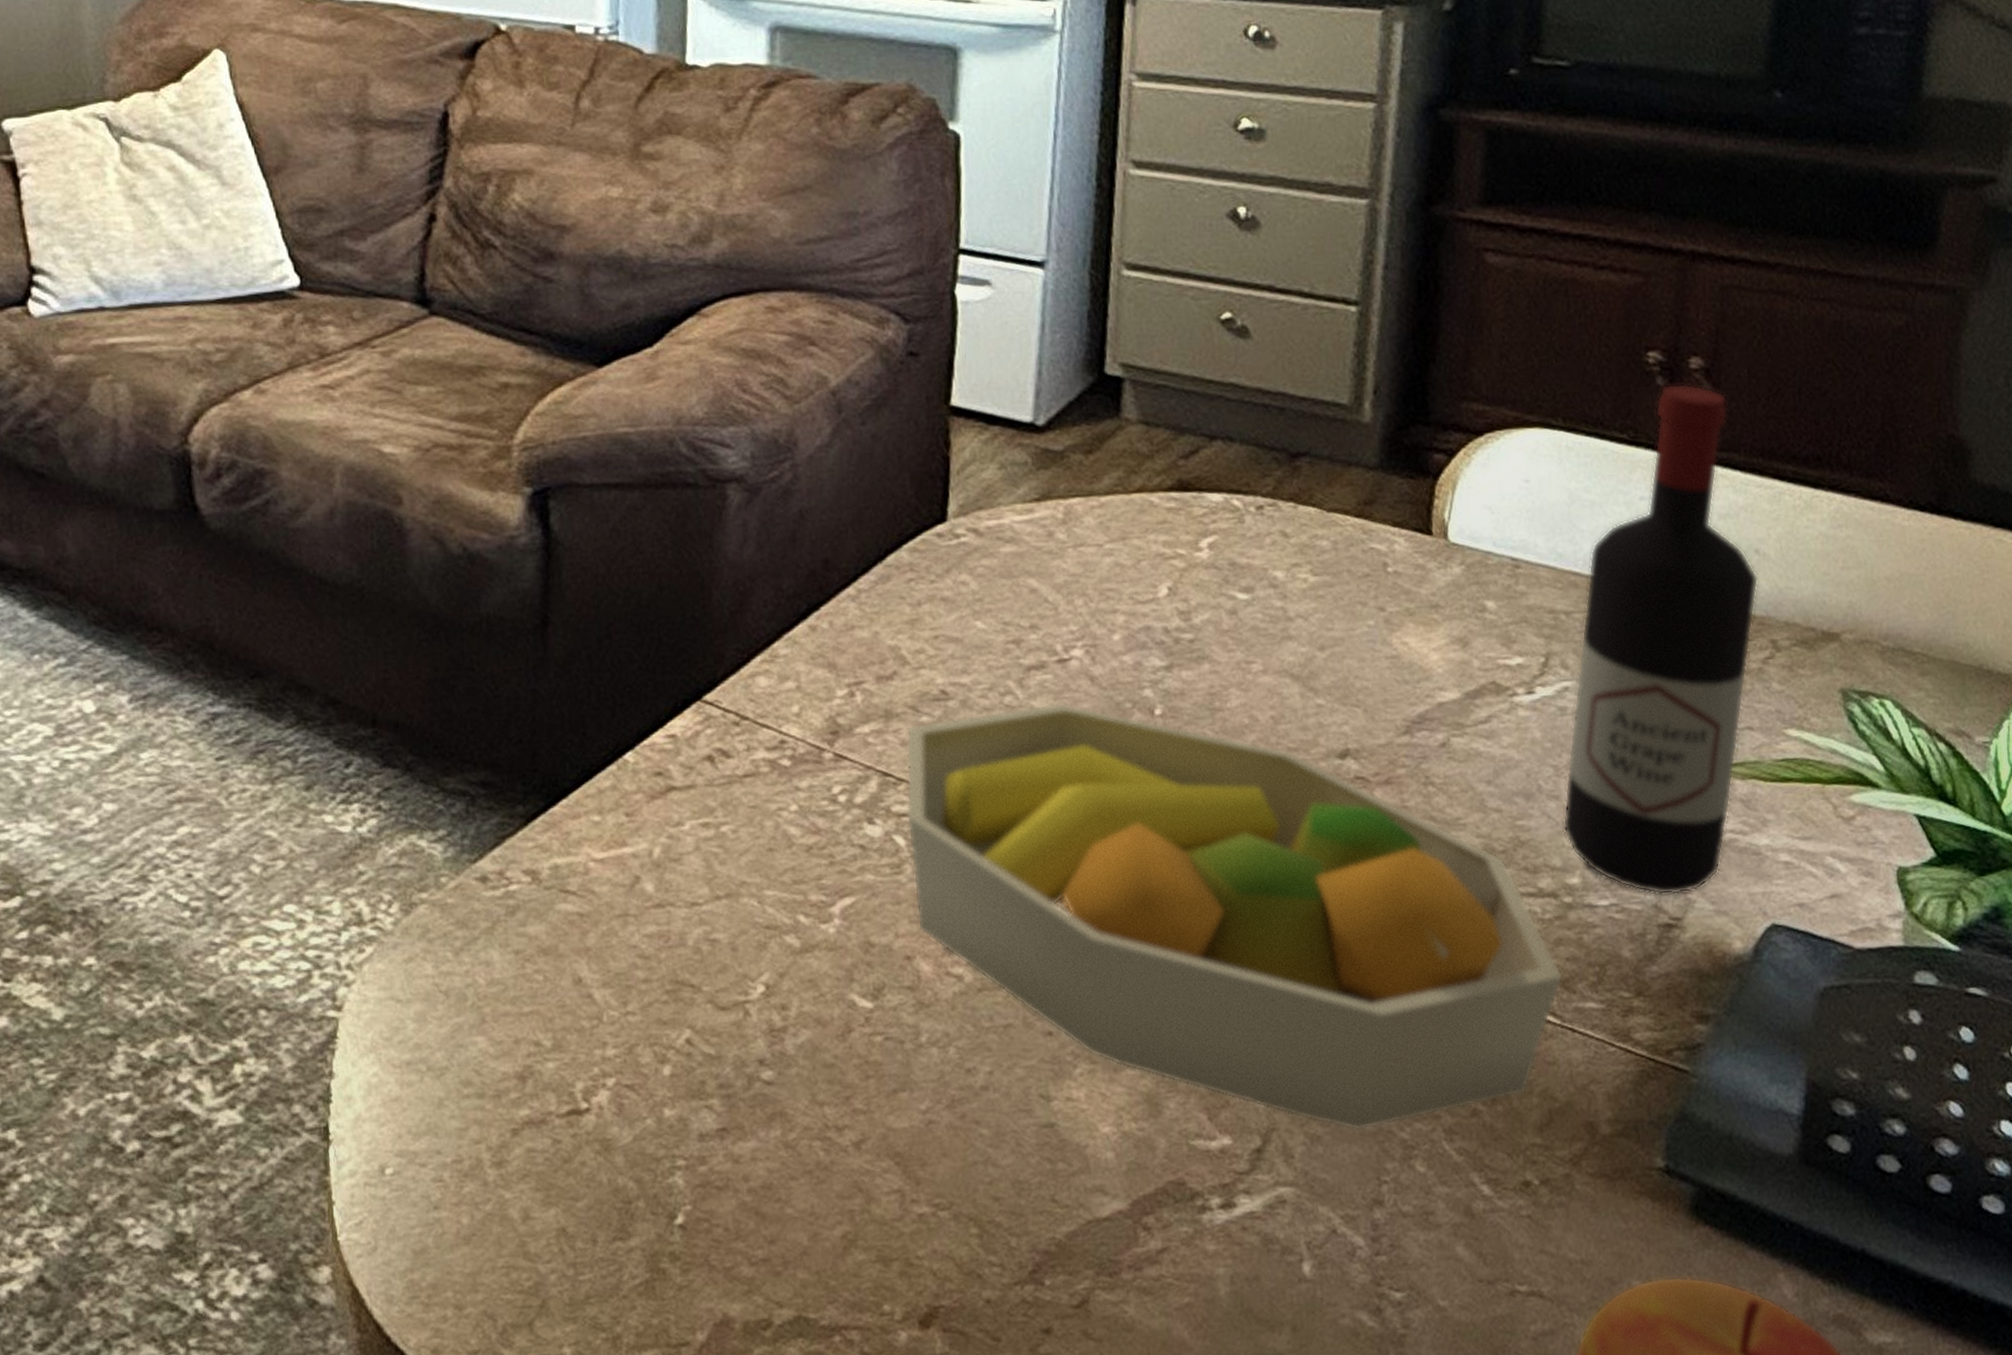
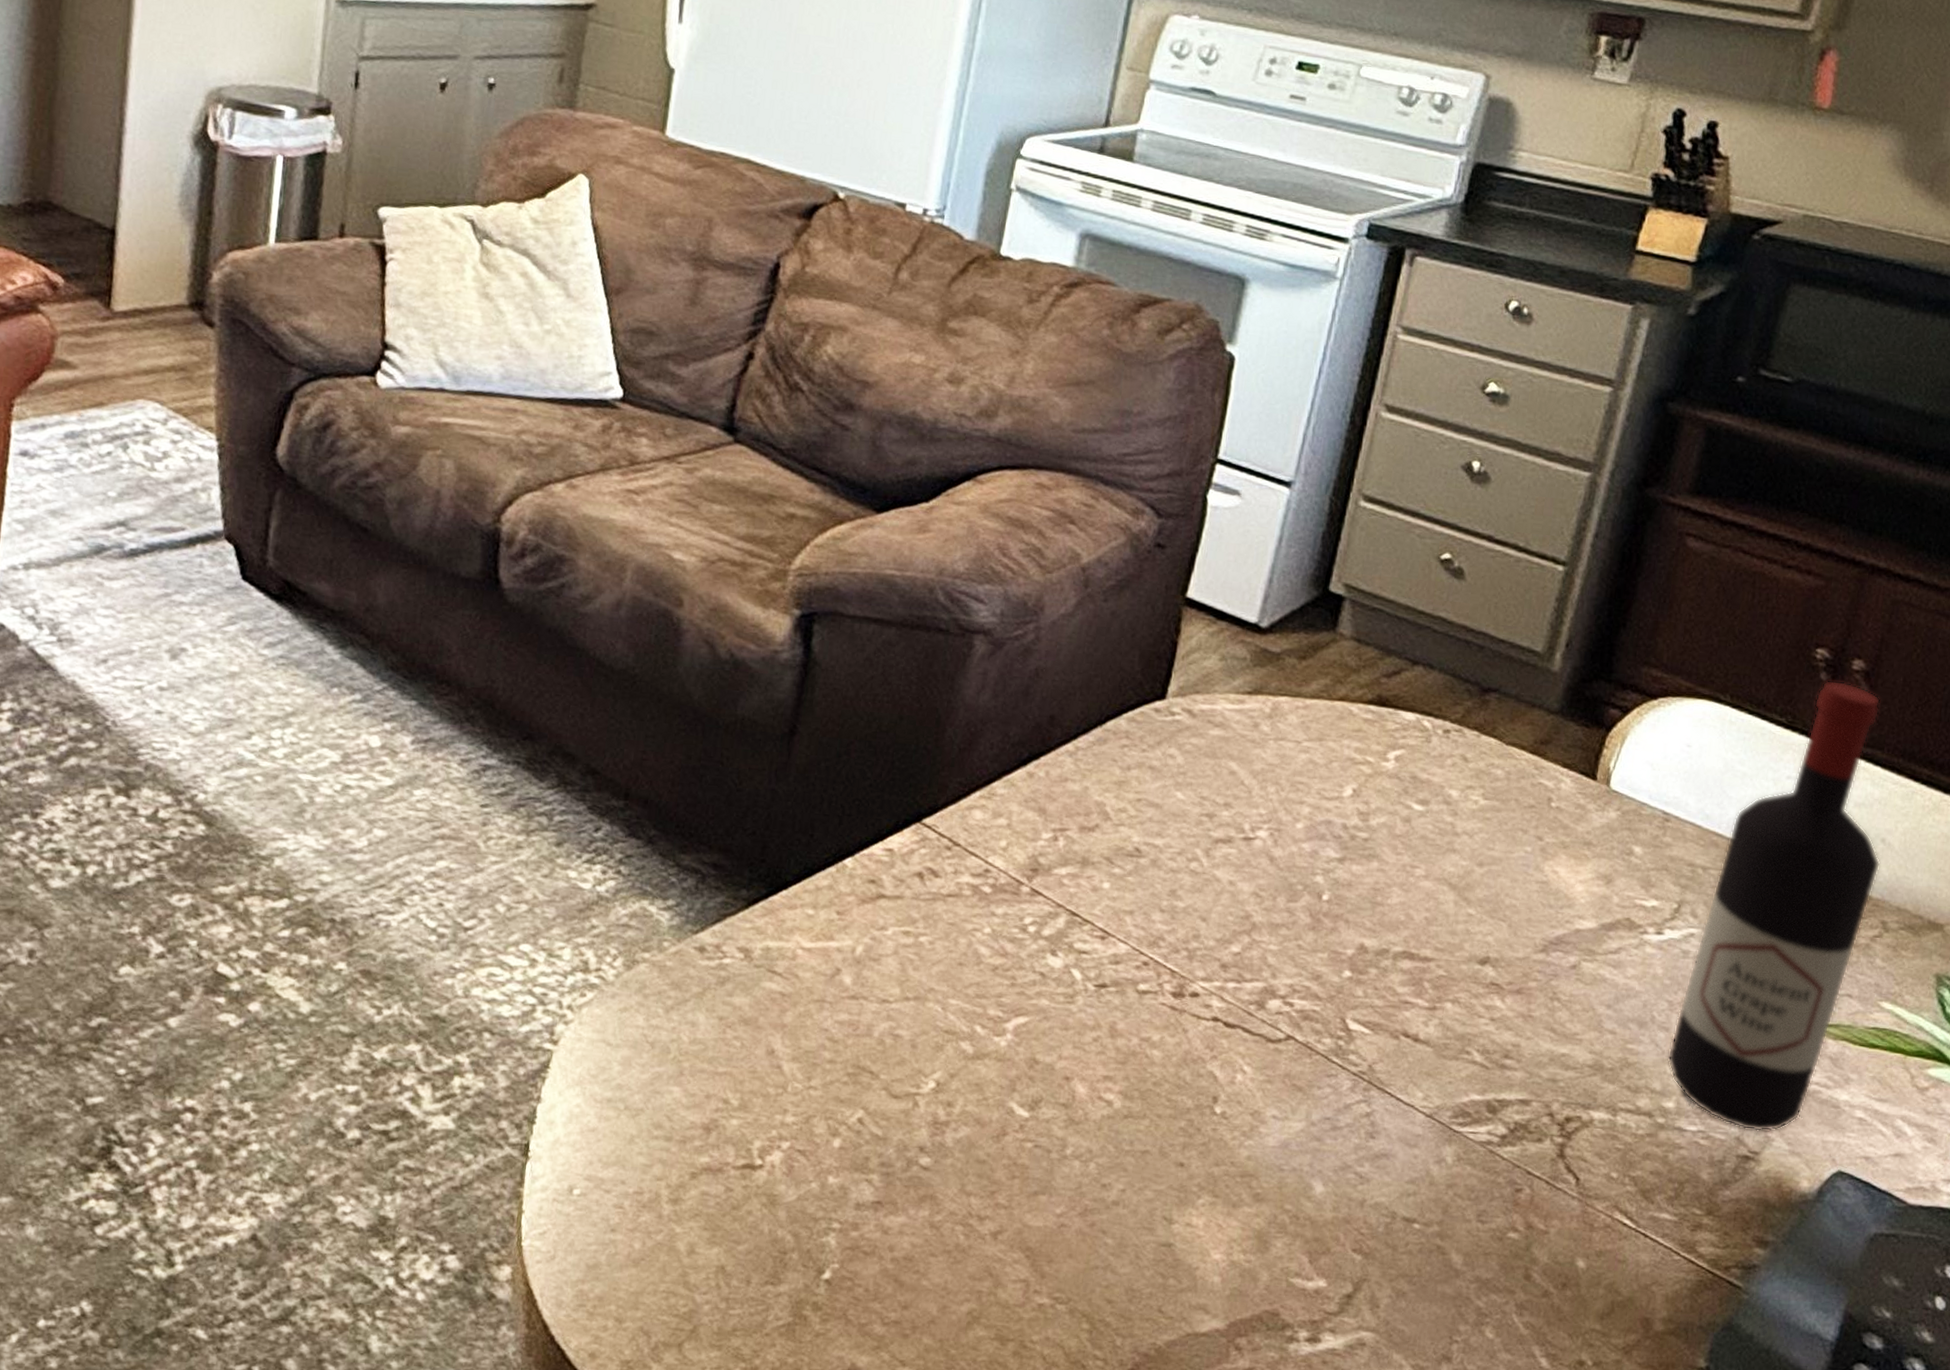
fruit bowl: present [905,701,1564,1132] -> none [1079,873,1646,1294]

